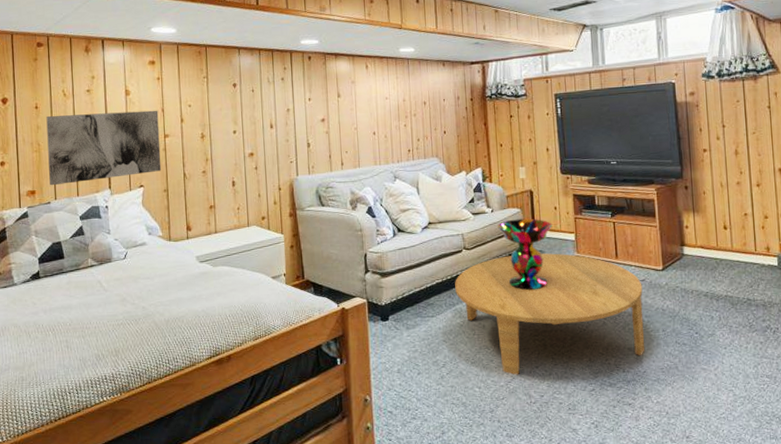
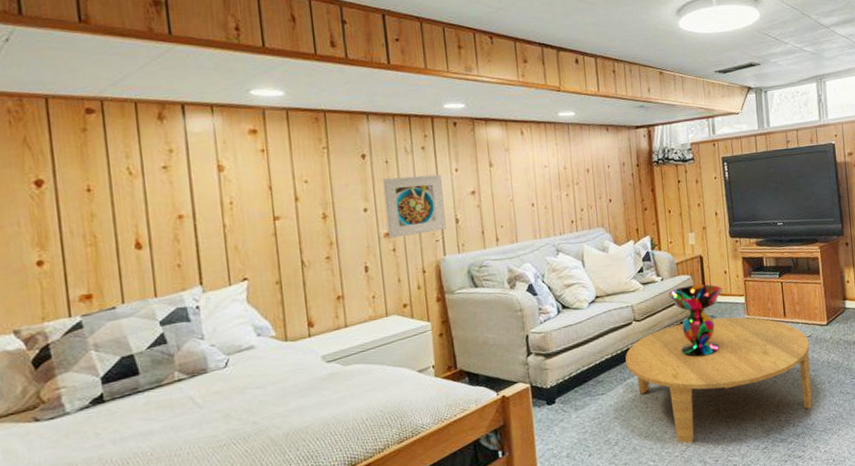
wall art: present [46,110,162,186] -> none [104,188,272,287]
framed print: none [249,102,299,158] -> present [382,174,446,239]

